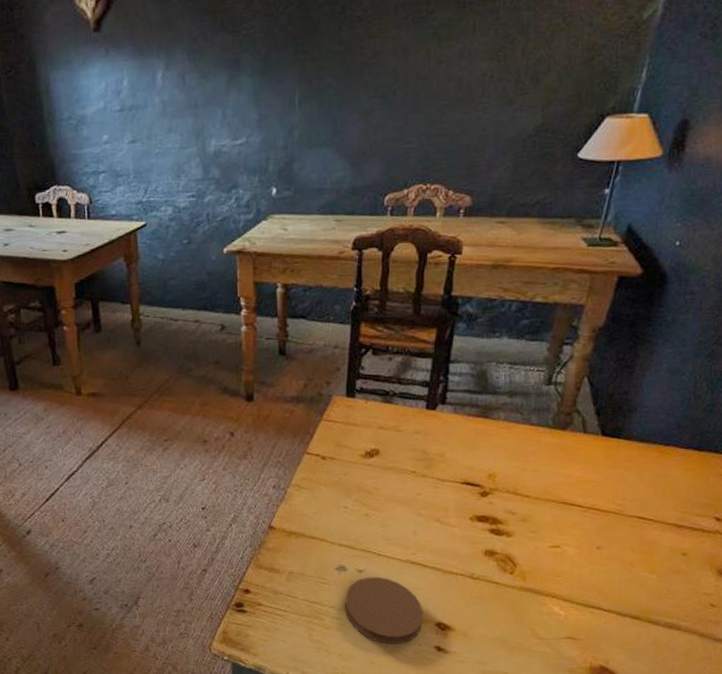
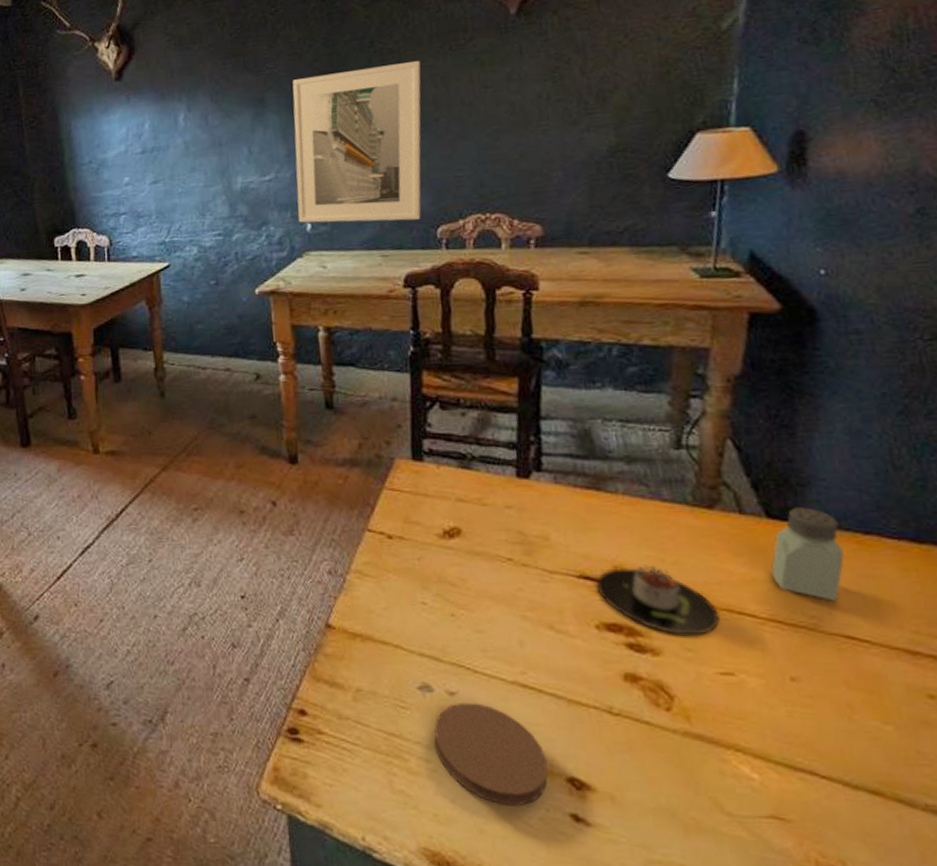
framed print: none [265,30,385,188] -> present [292,60,422,223]
candle: none [474,472,557,522] -> present [596,565,720,635]
saltshaker: none [598,427,650,494] -> present [771,507,844,601]

